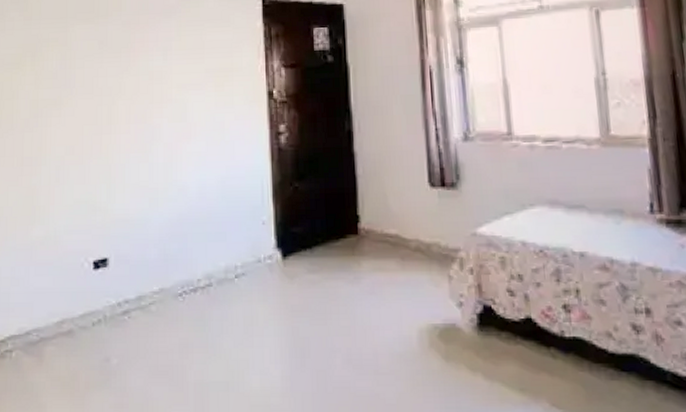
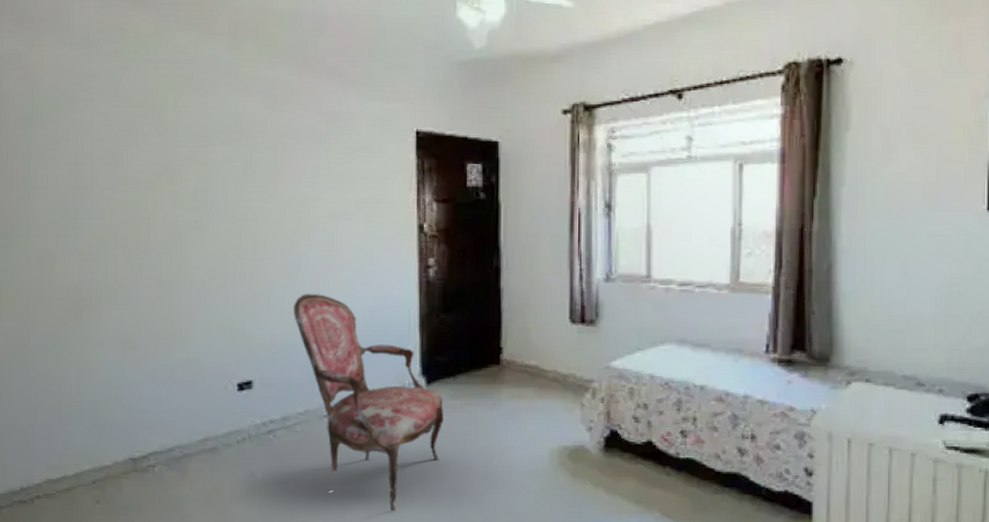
armchair: none [148,166,302,400] -> present [294,294,444,511]

